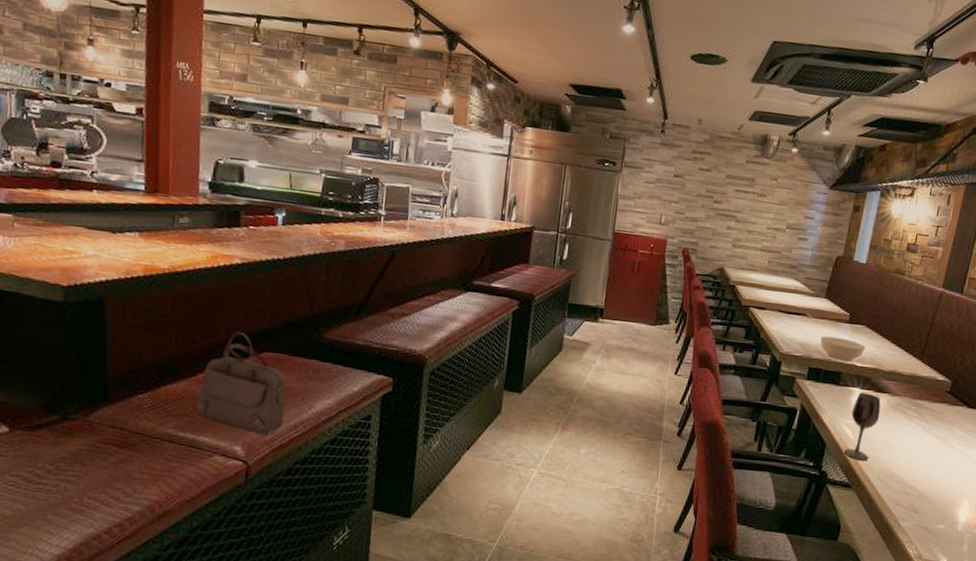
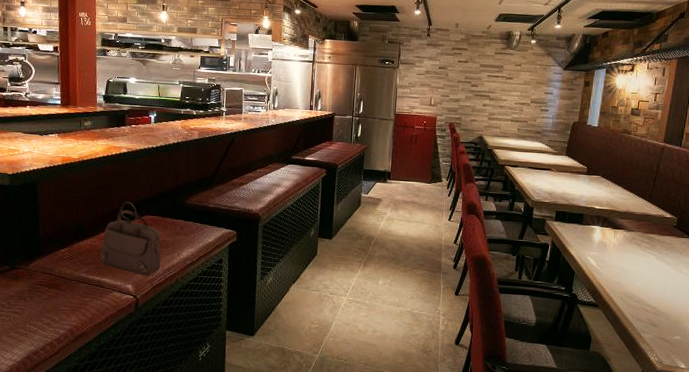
bowl: present [820,336,866,361] -> none [564,185,603,205]
wine glass: present [844,392,881,461] -> none [590,229,619,285]

